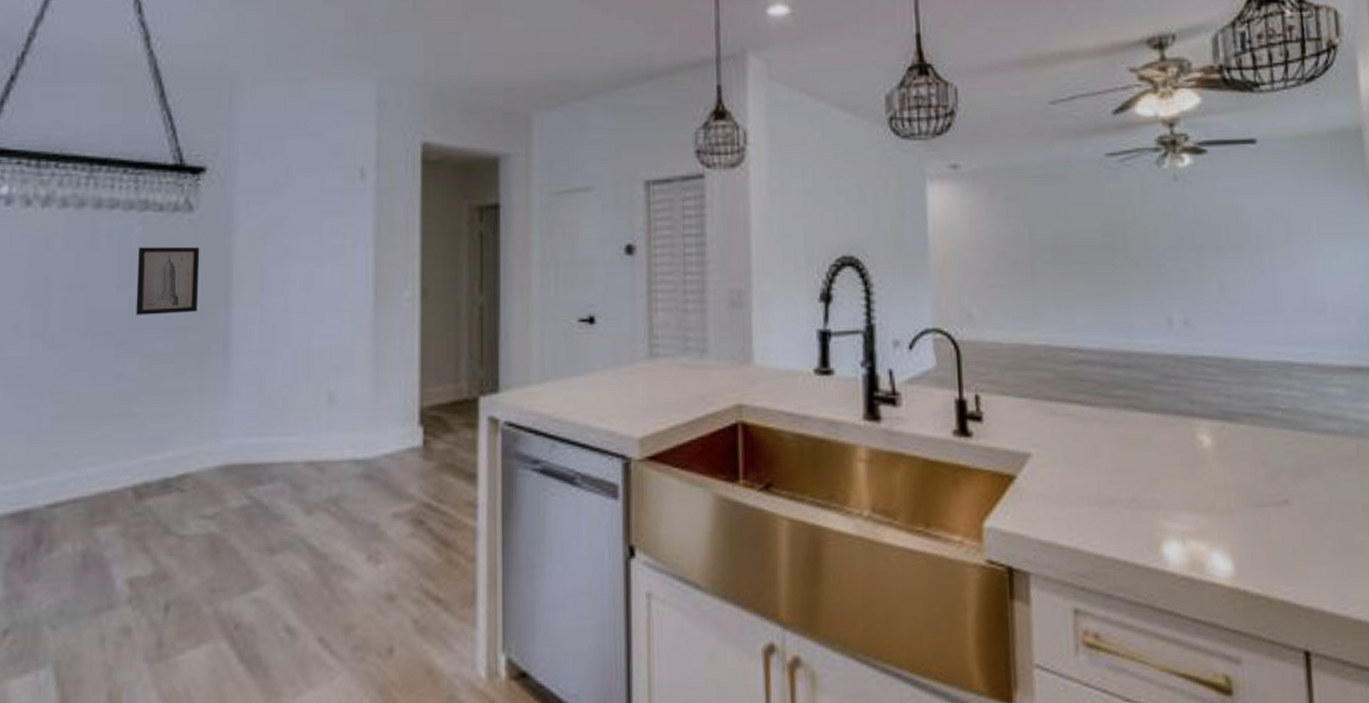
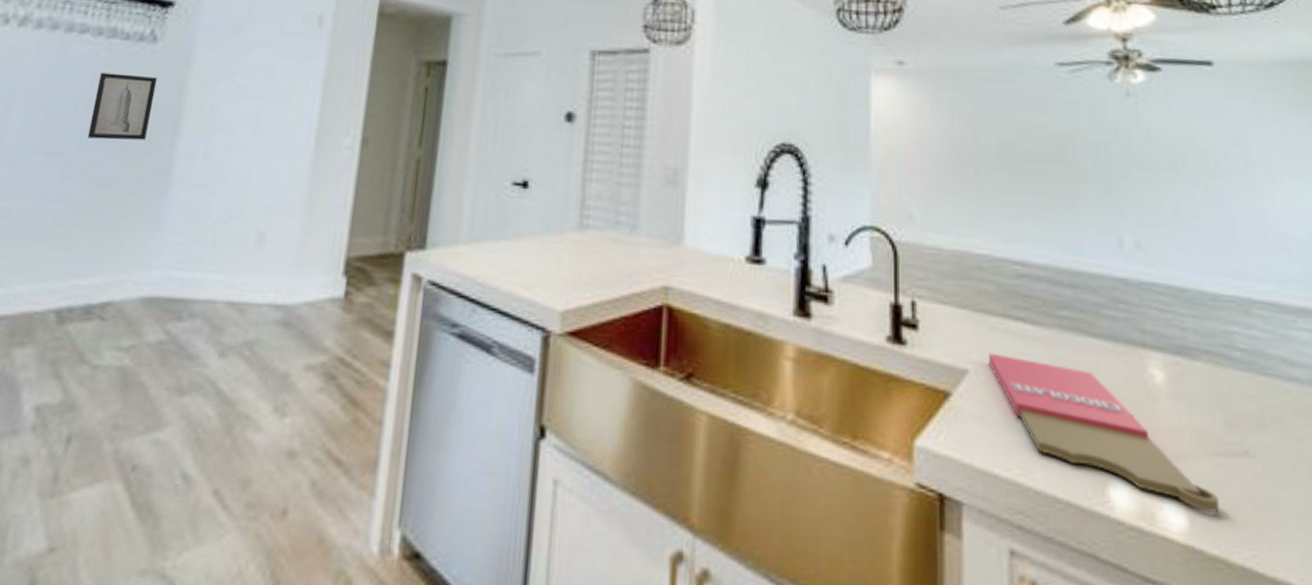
cutting board: none [1050,435,1262,557] -> present [989,353,1220,513]

